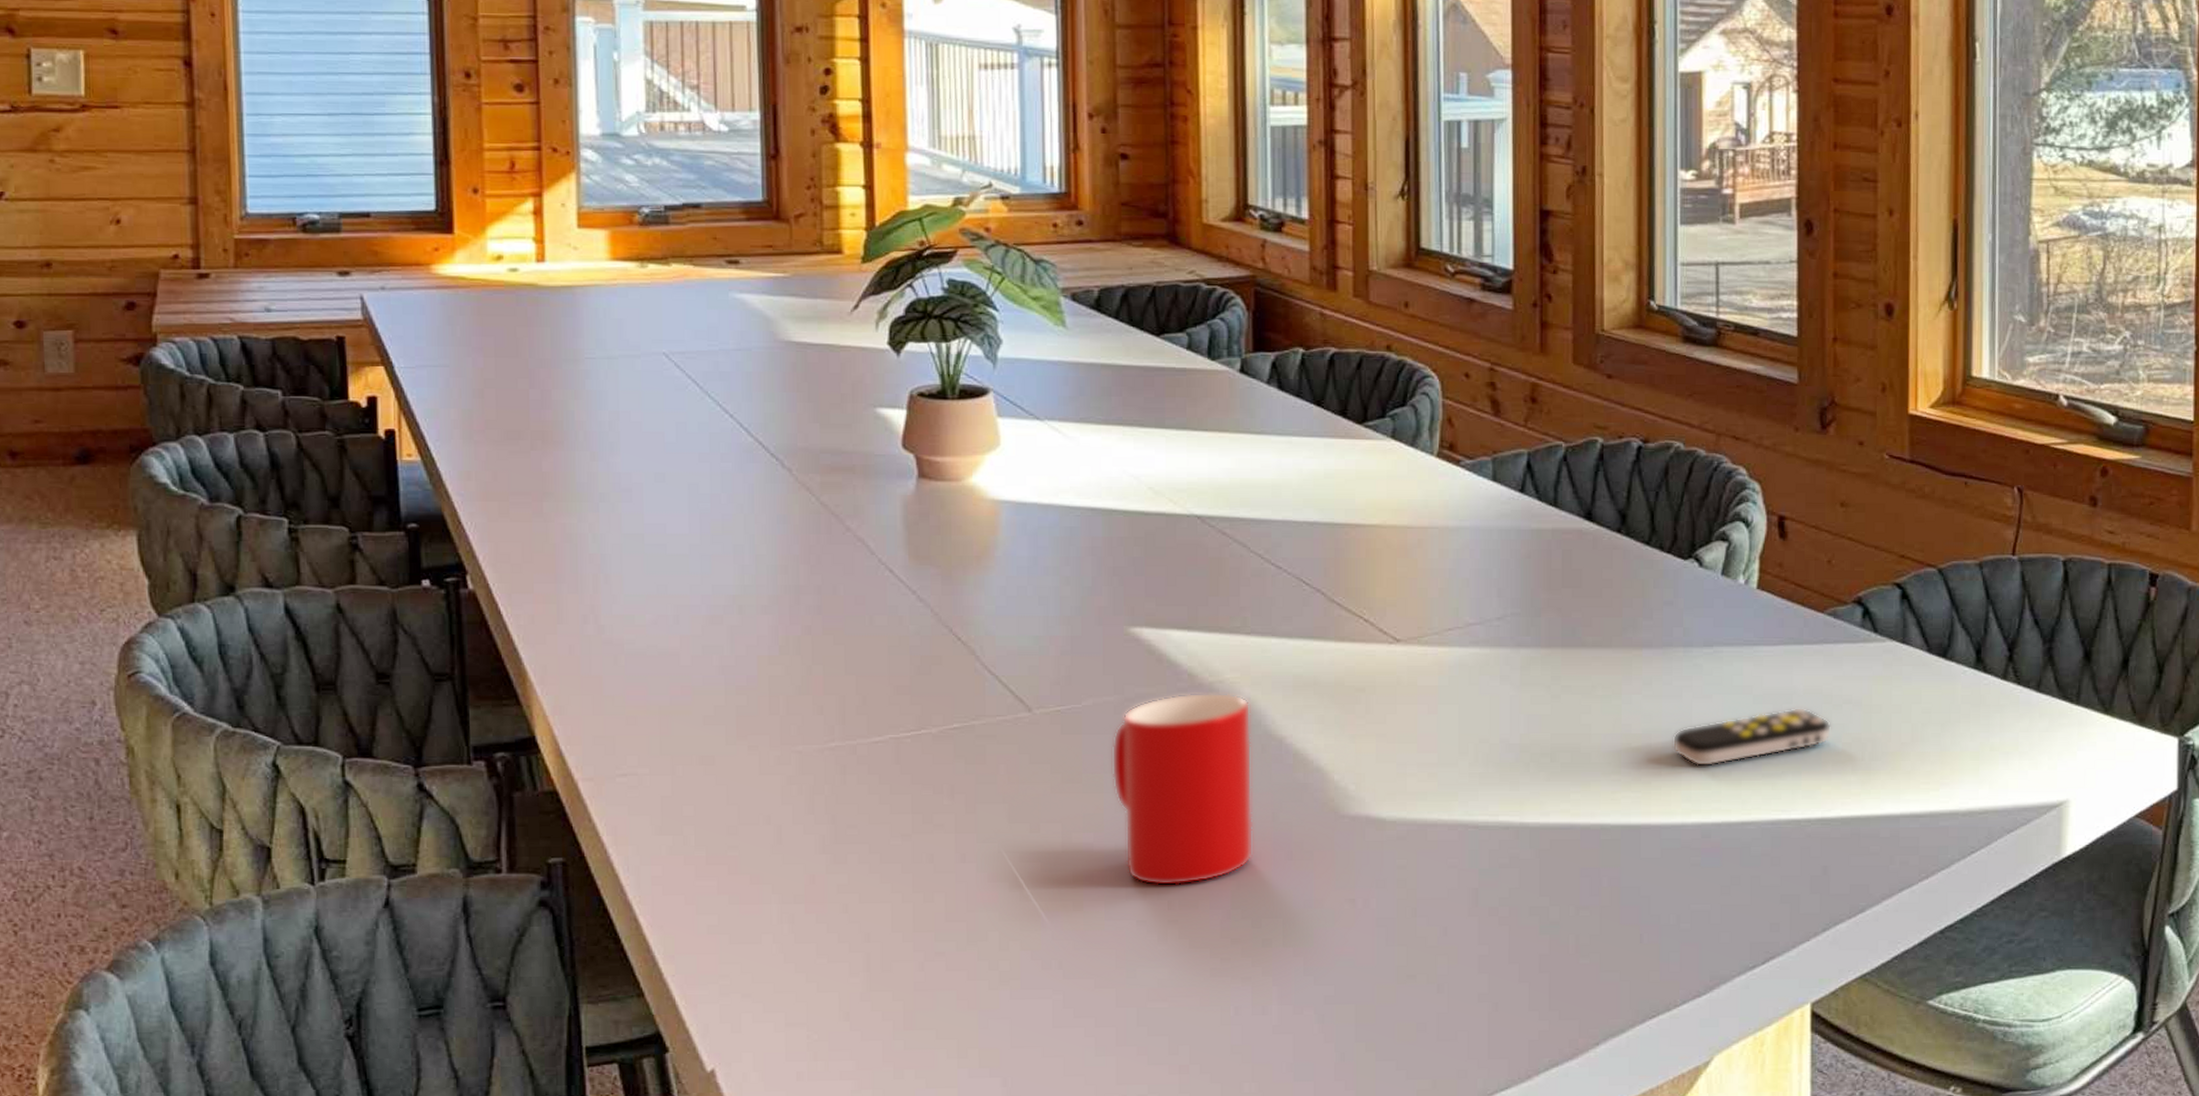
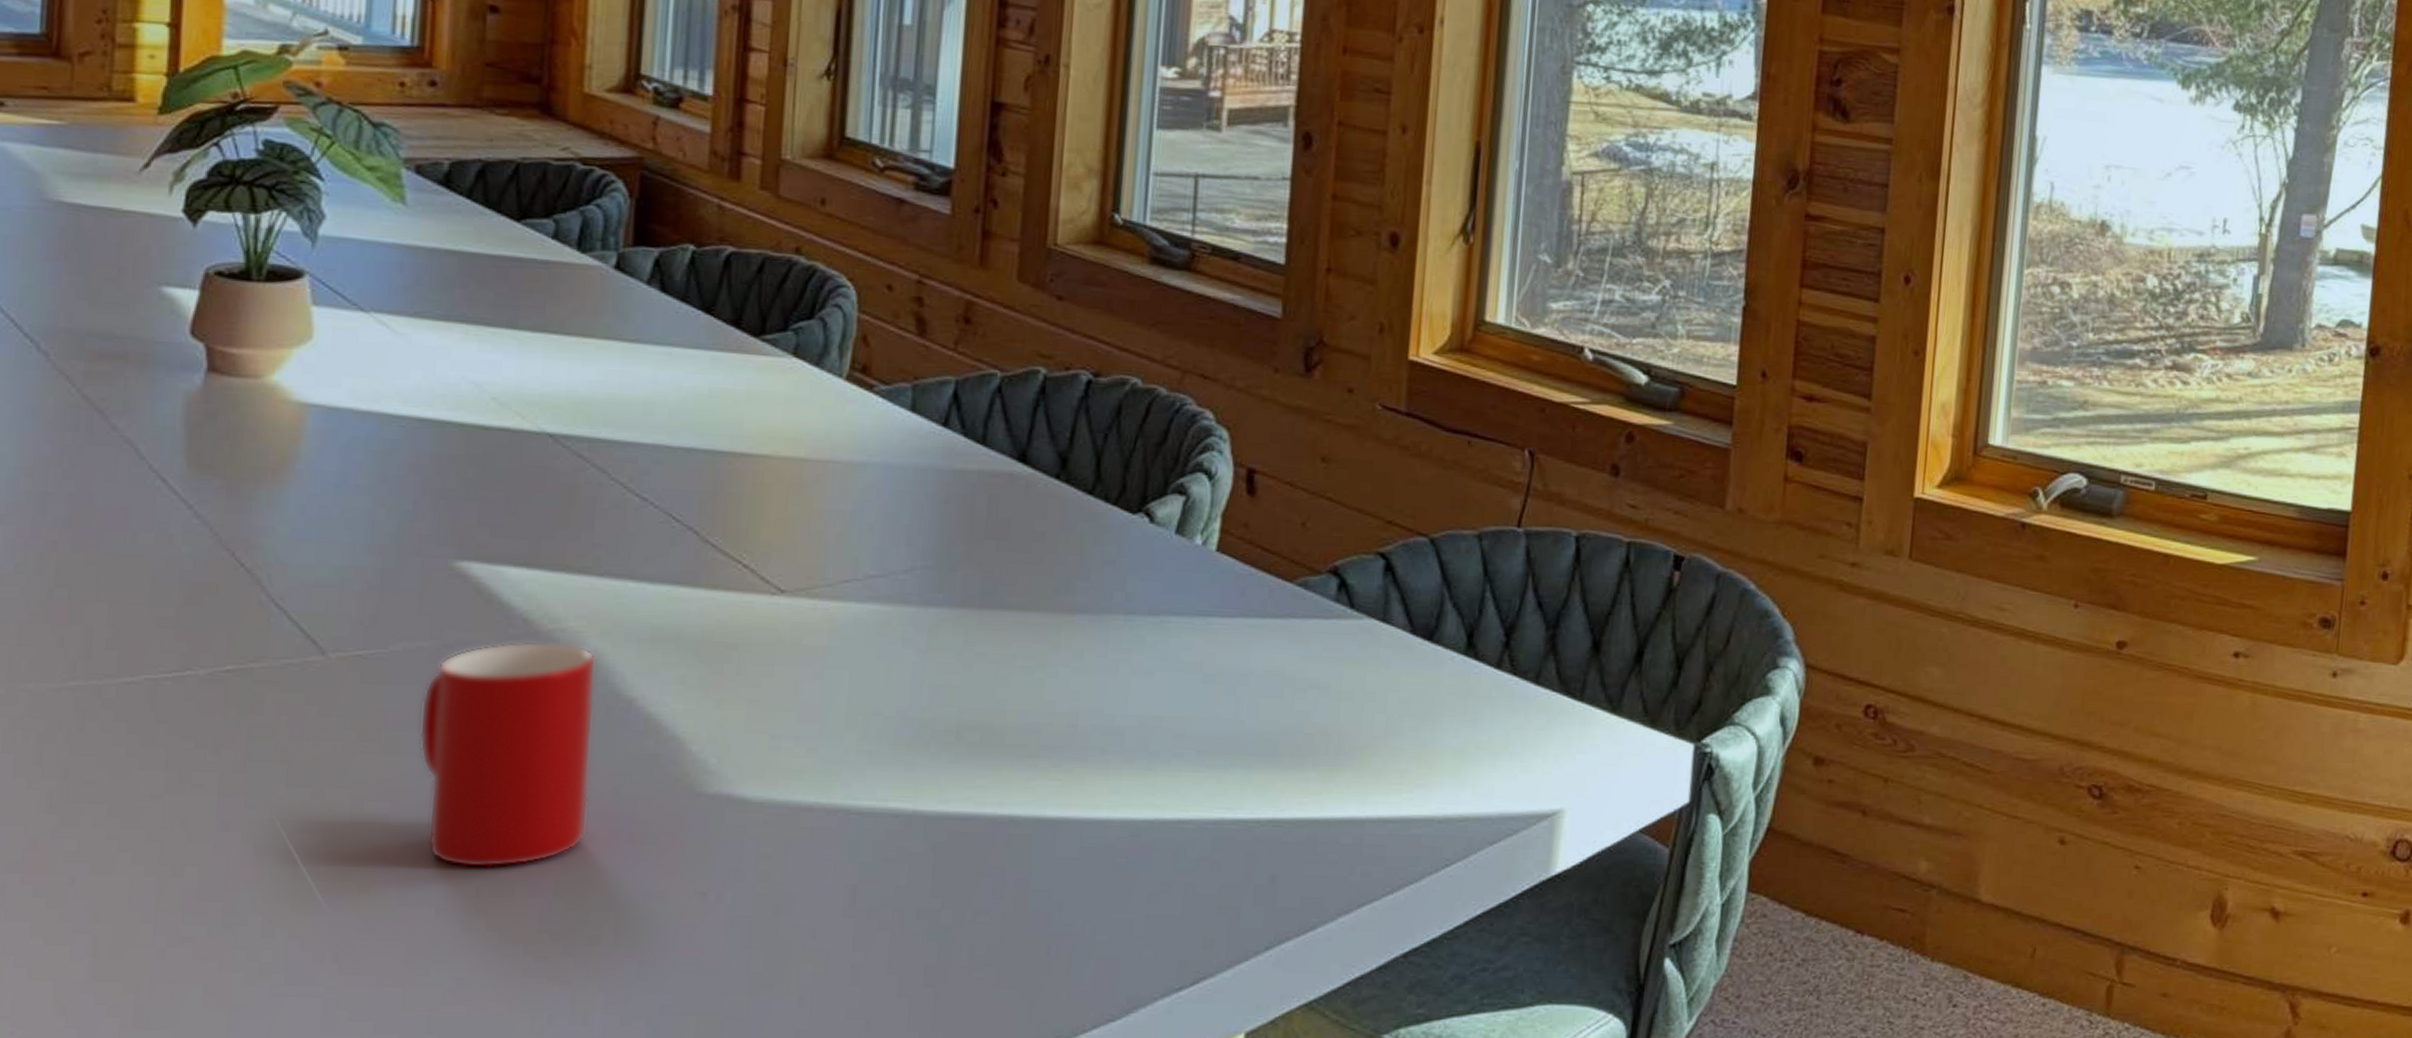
remote control: present [1672,707,1832,767] -> none [1102,689,1293,754]

